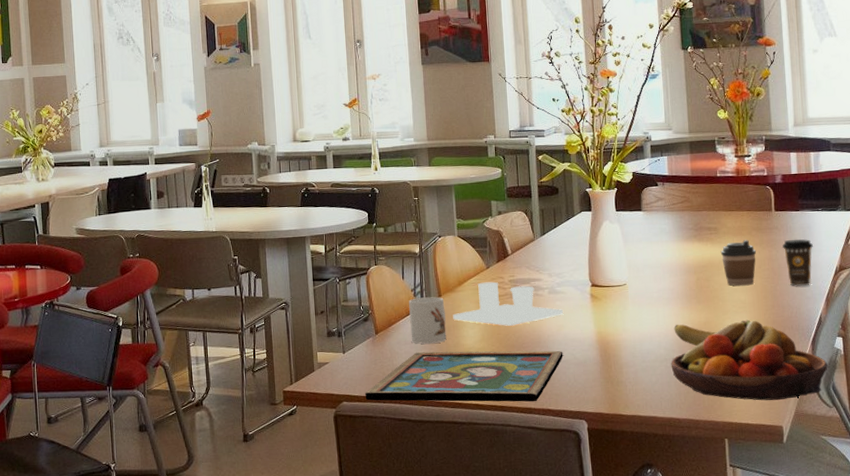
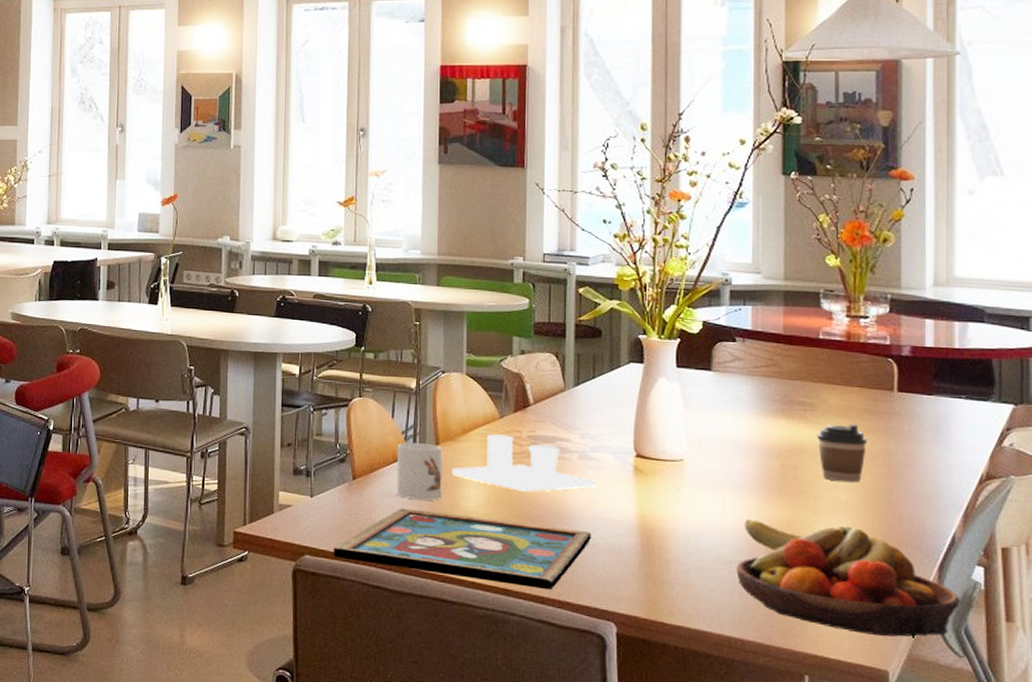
coffee cup: present [782,239,813,286] -> none [904,430,950,493]

